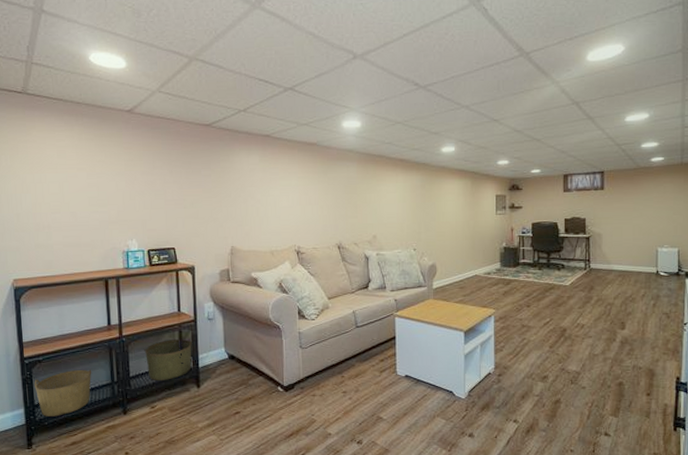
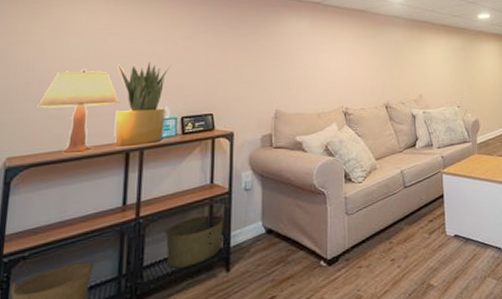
table lamp: none [30,202,94,278] -> present [38,69,119,153]
planter: none [88,197,135,275] -> present [115,62,170,148]

